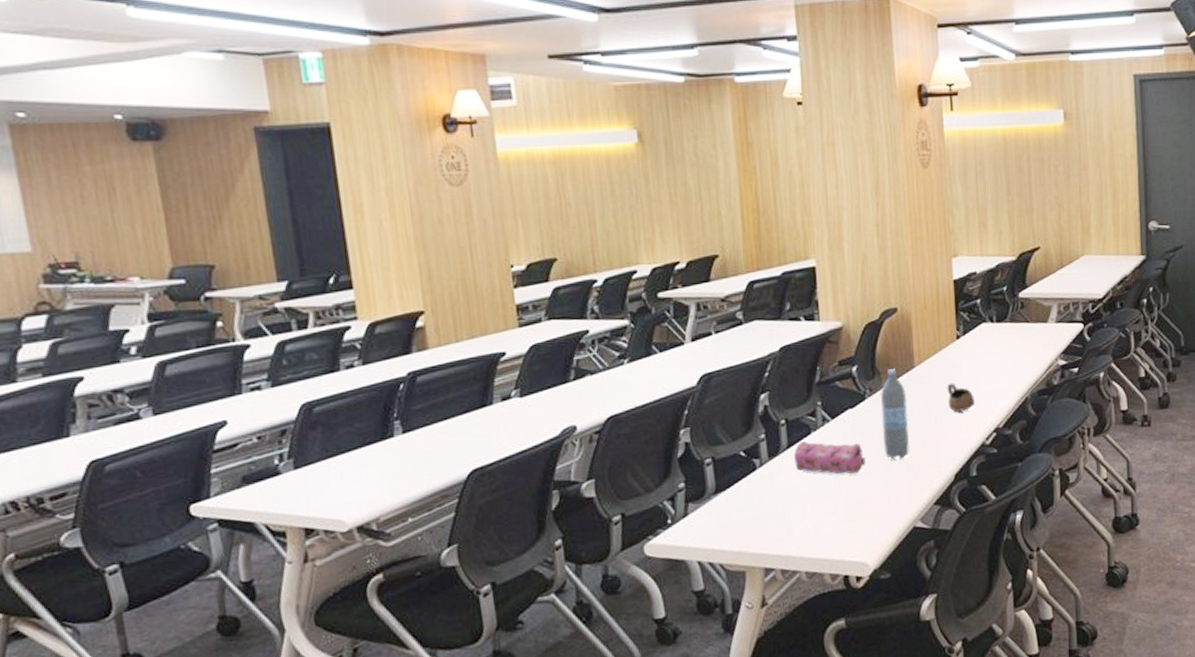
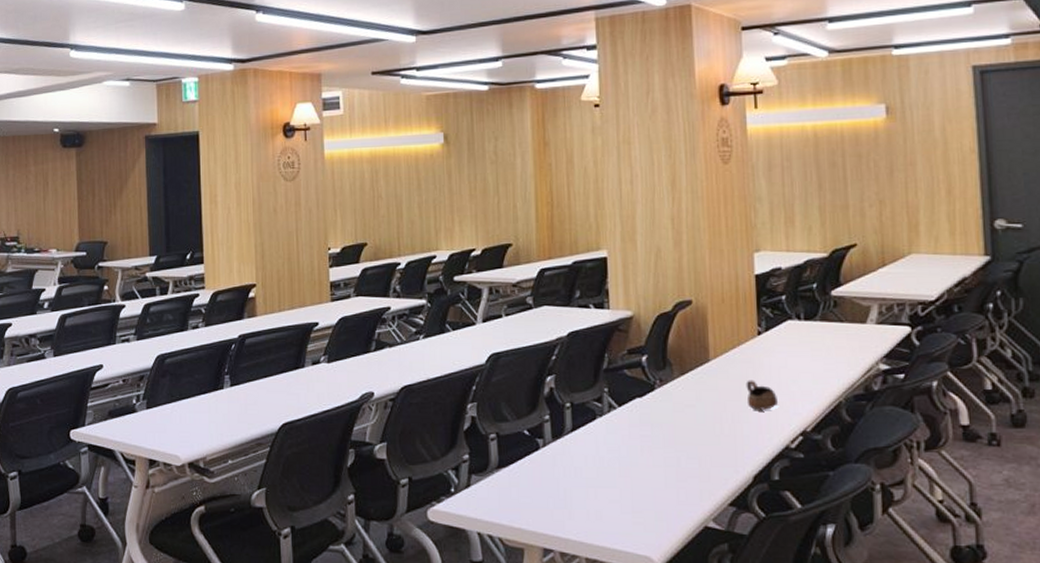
pencil case: present [794,441,866,474] -> none [578,426,654,464]
water bottle: present [880,369,909,460] -> none [670,361,702,454]

